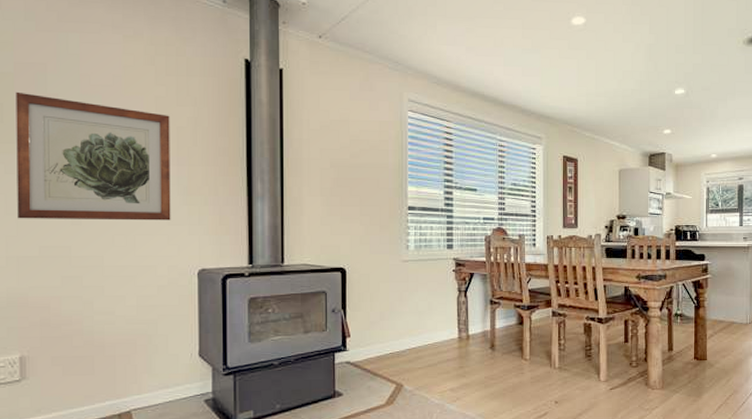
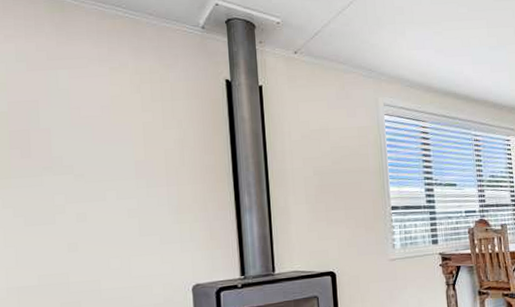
wall art: present [16,91,171,221] -> none [10,129,164,251]

